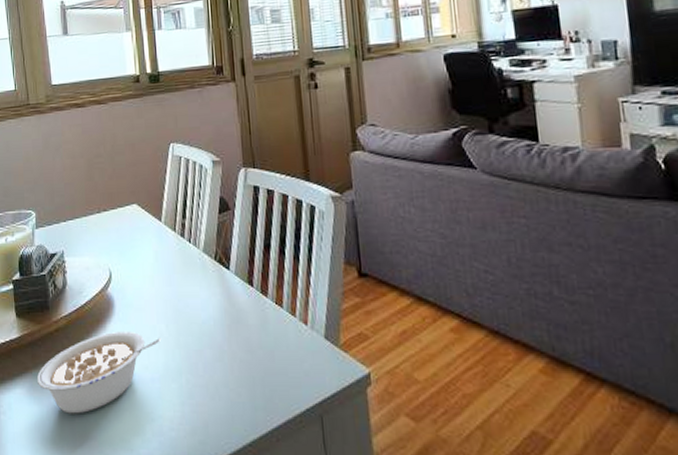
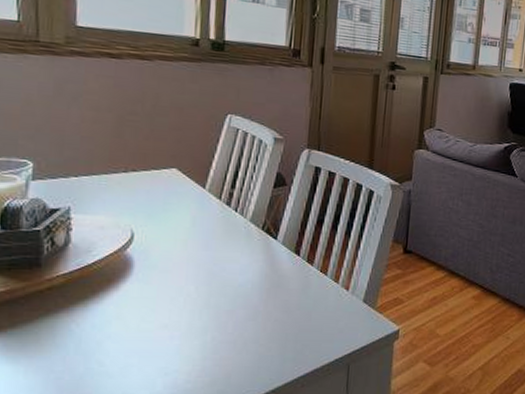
legume: present [37,331,162,414] -> none [14,291,189,372]

